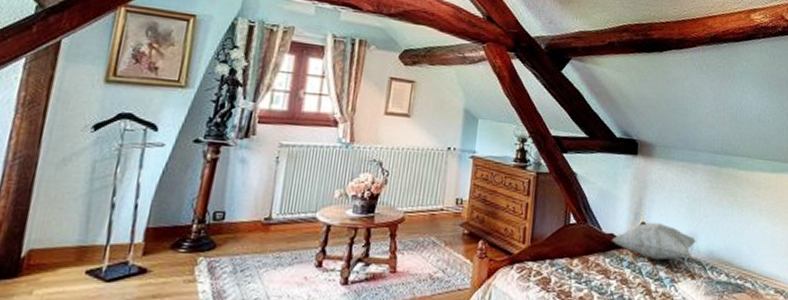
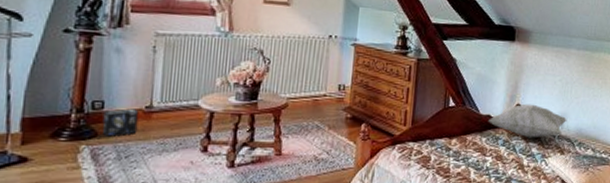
box: none [220,220,258,249] -> present [101,108,139,137]

